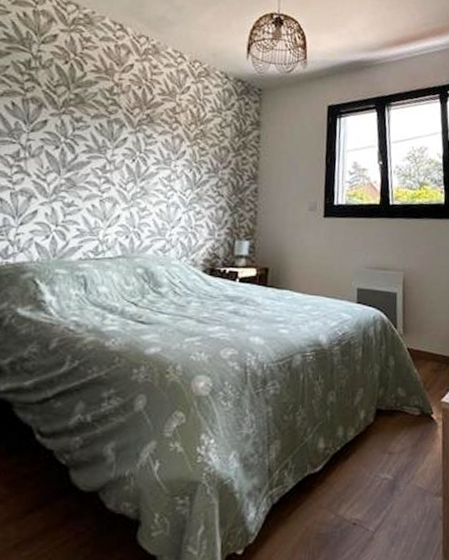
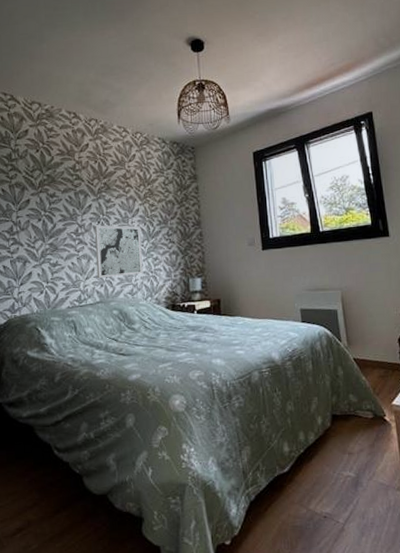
wall art: none [122,163,184,229] -> present [94,225,144,279]

